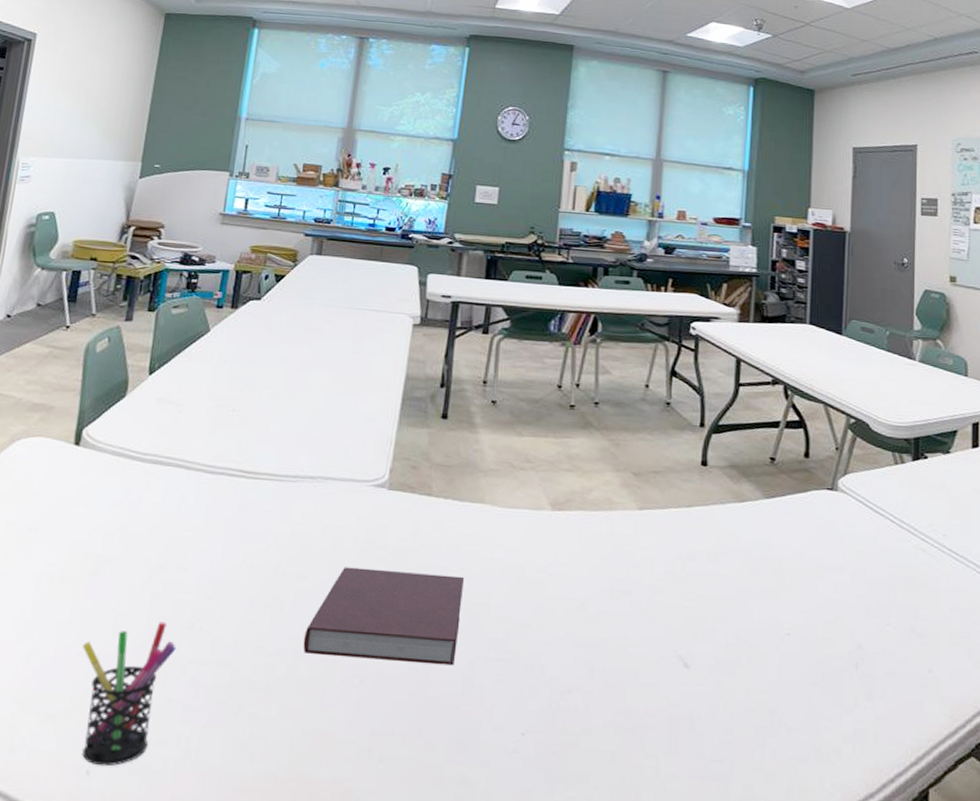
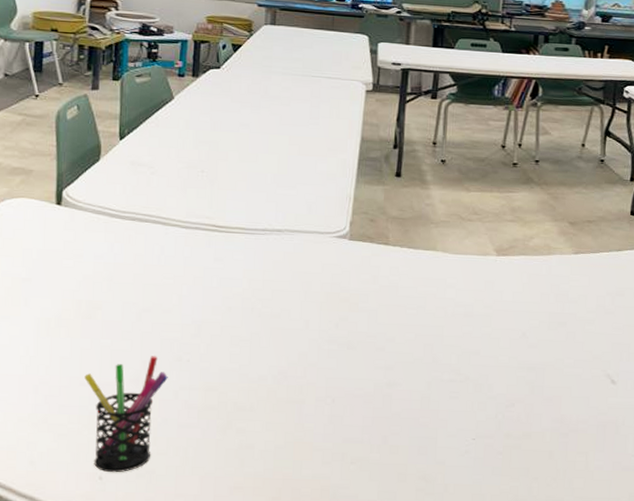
notebook: present [303,567,465,666] -> none [280,307,421,386]

